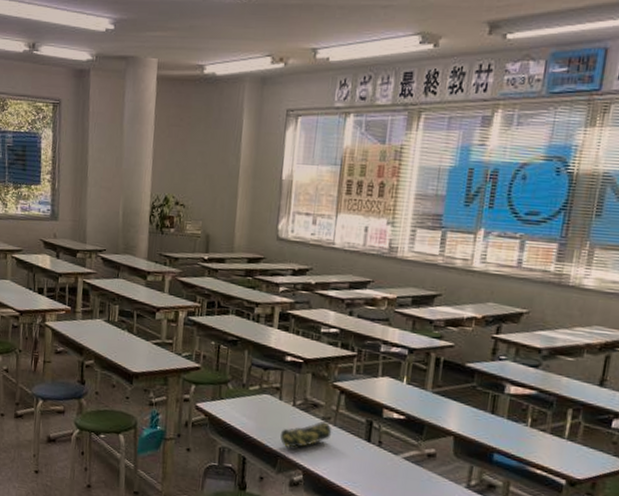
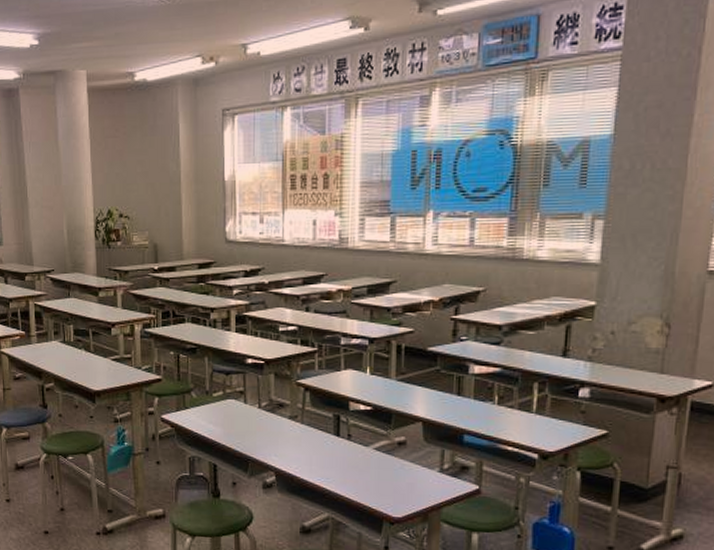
pencil case: present [280,421,332,449] -> none [249,420,300,451]

